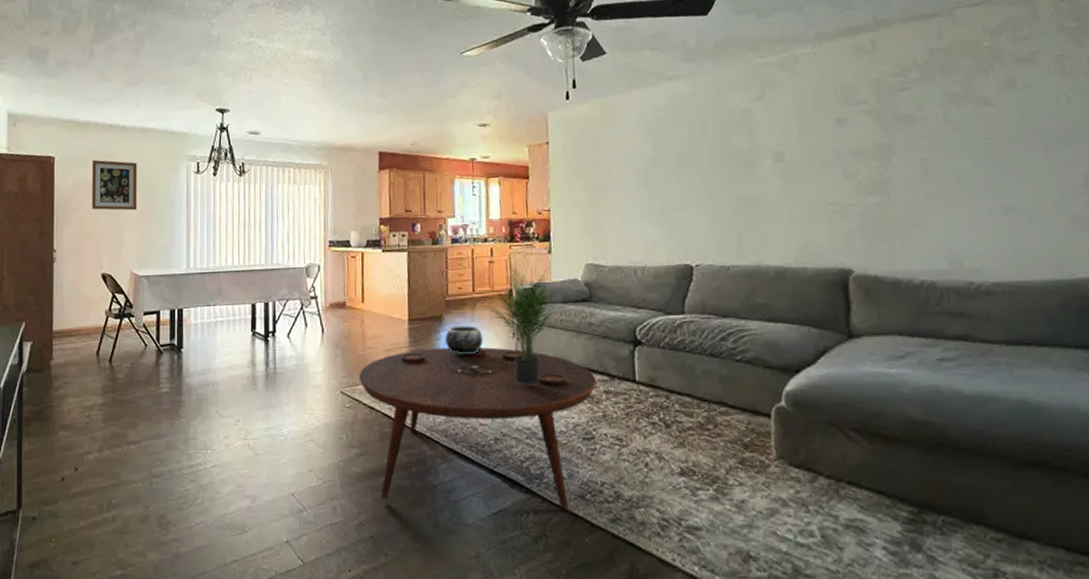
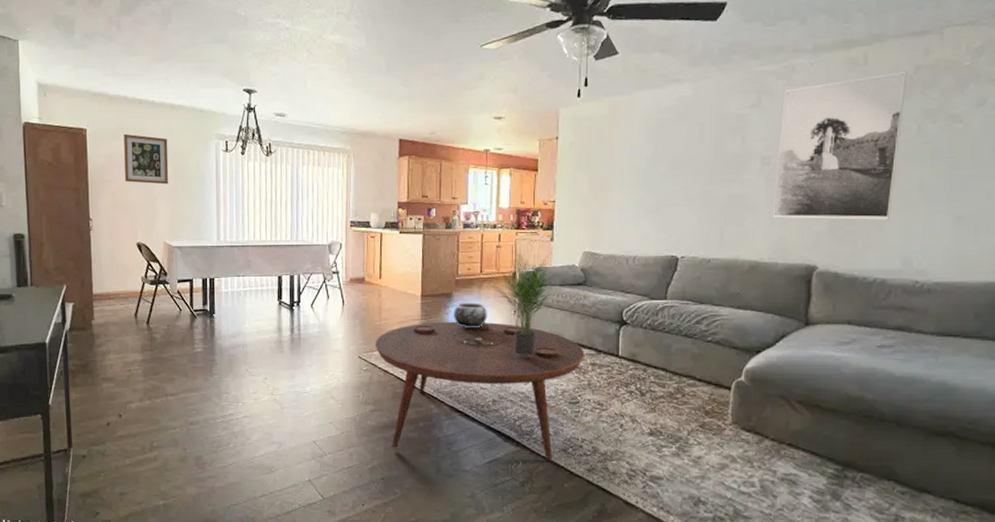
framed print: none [789,55,928,219] -> present [772,71,908,221]

